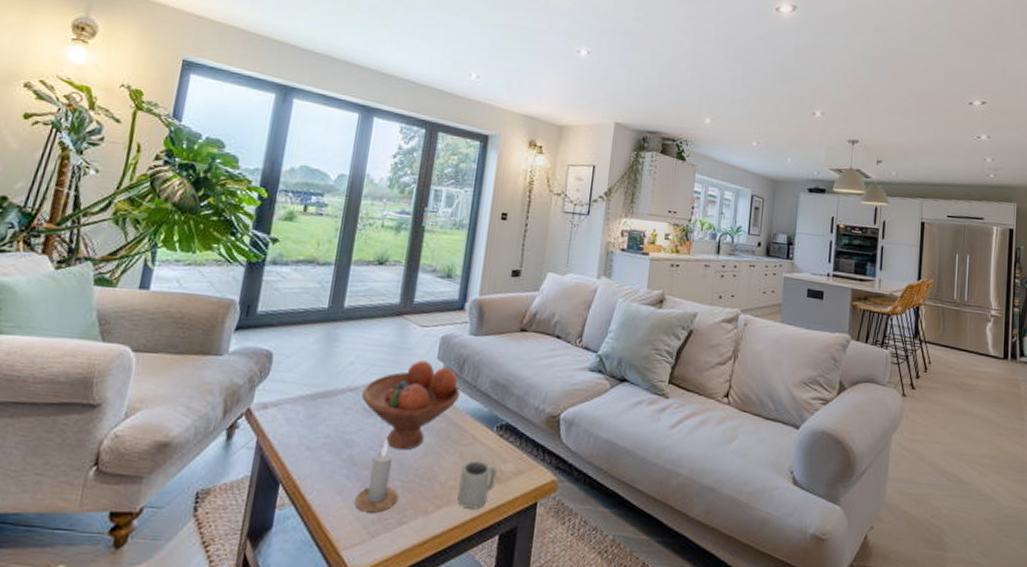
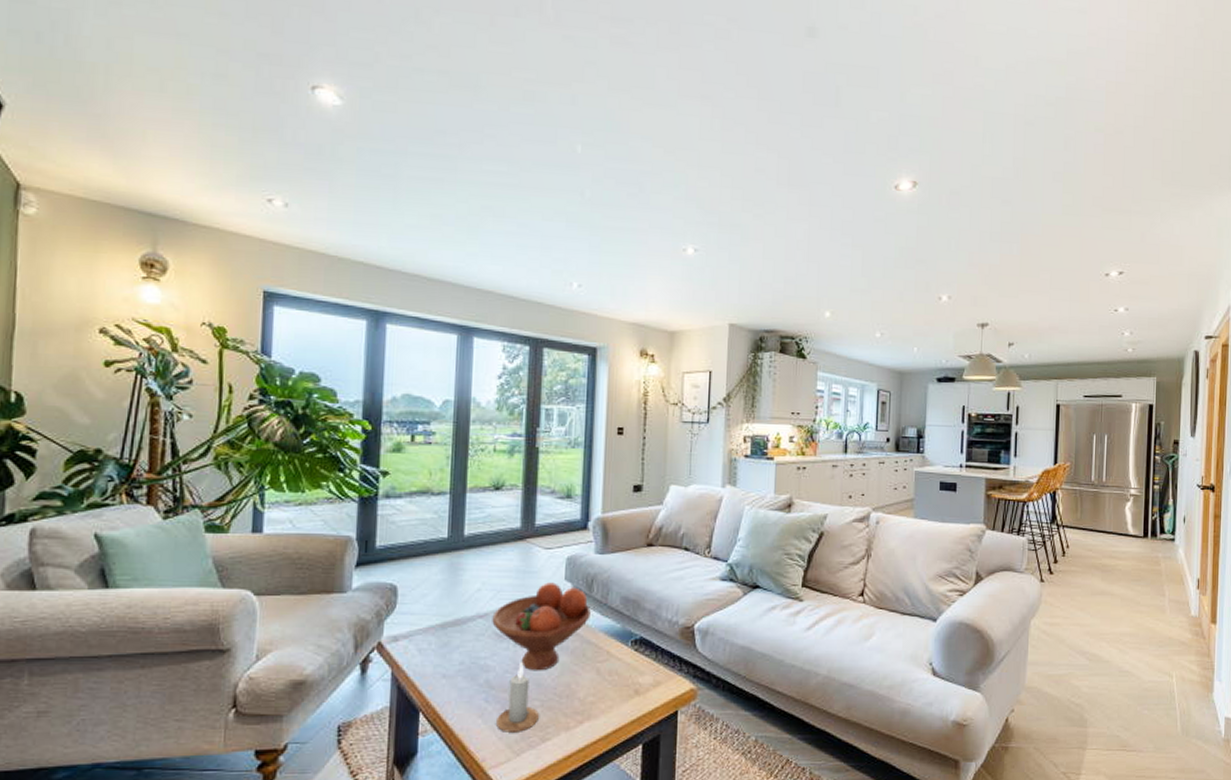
cup: present [457,460,497,509] -> none [598,675,635,722]

